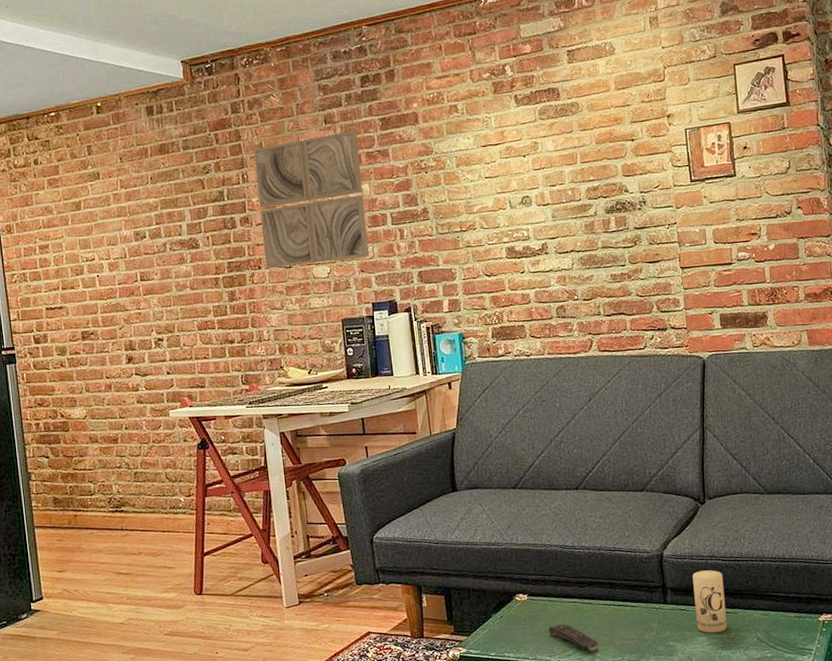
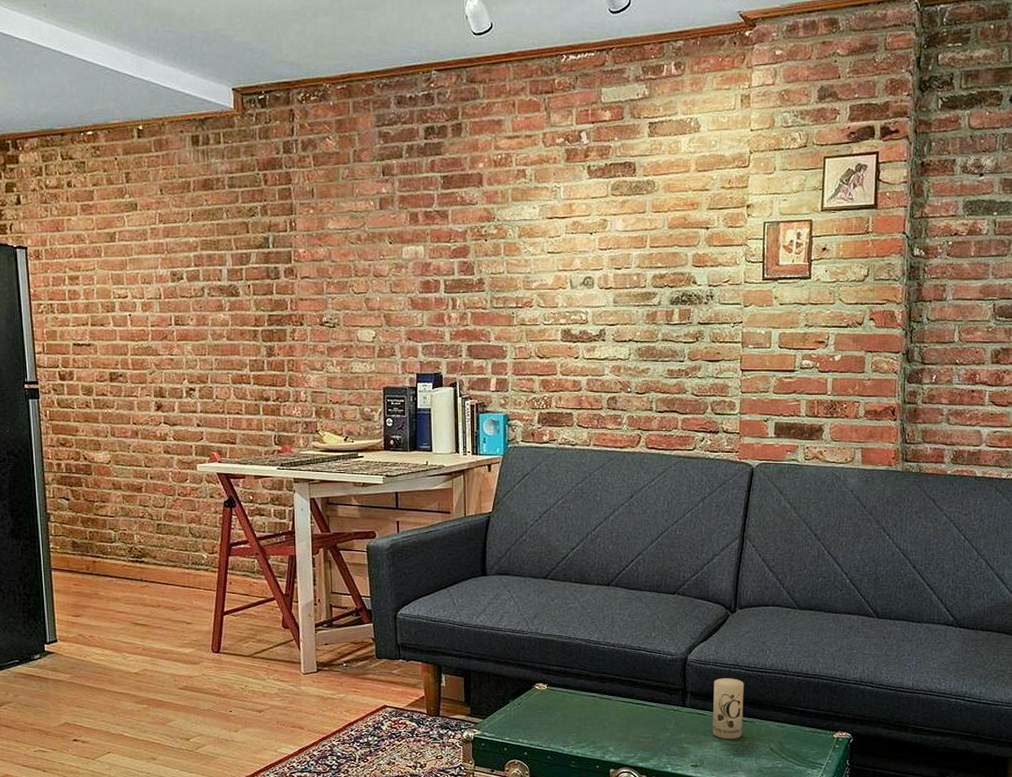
wall art: present [253,130,369,269] -> none [304,186,418,327]
remote control: present [548,623,599,652] -> none [564,715,614,746]

